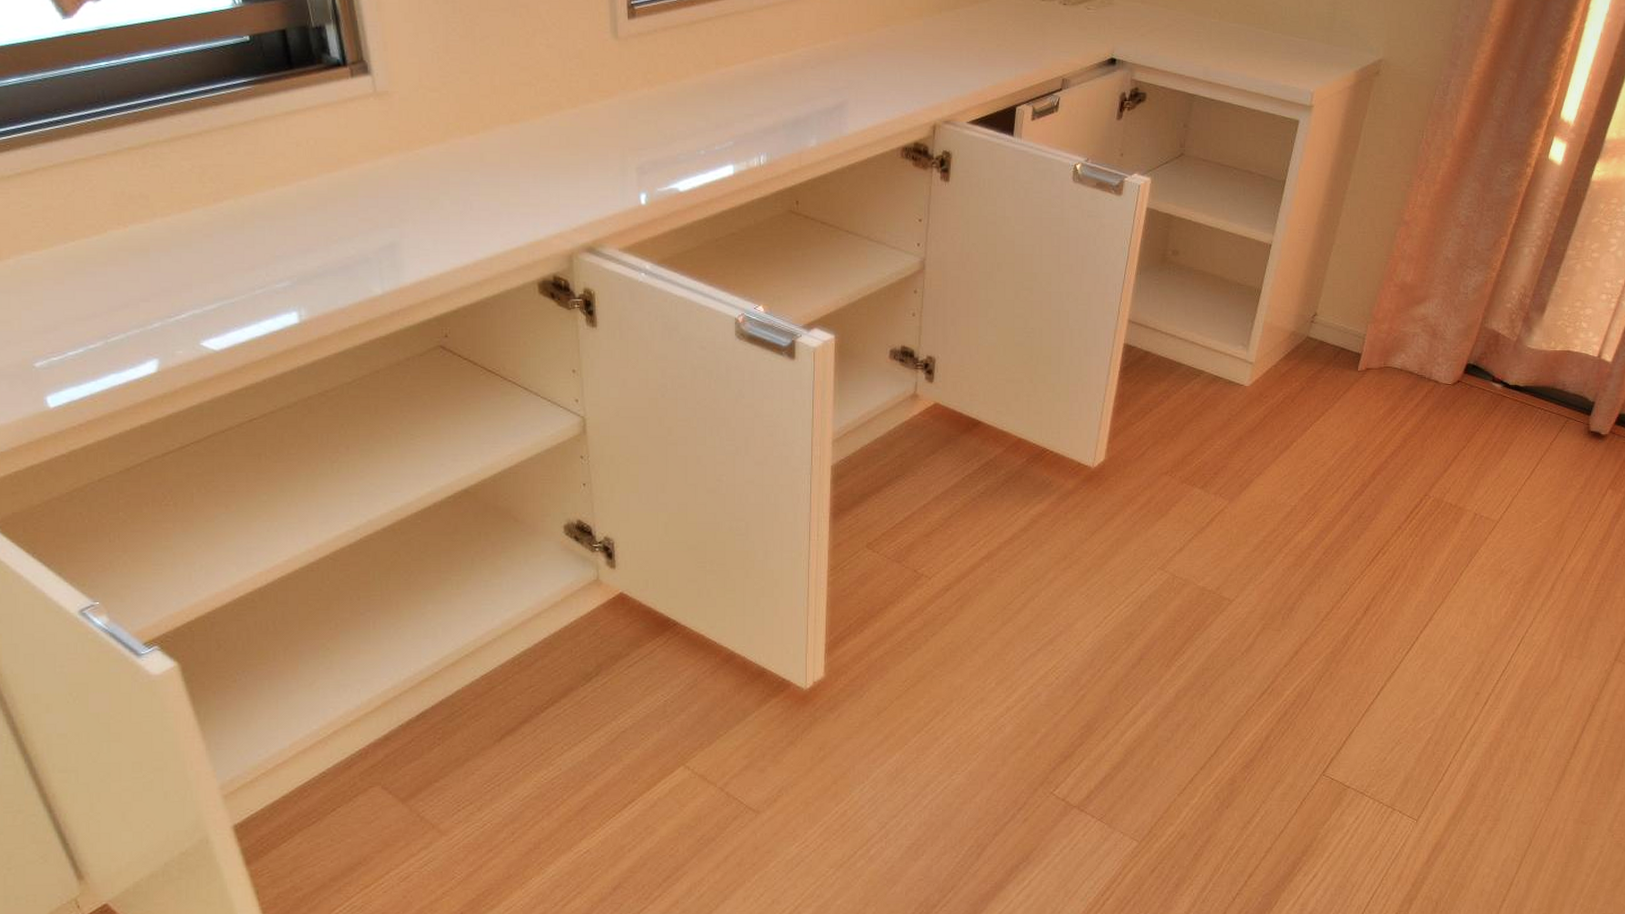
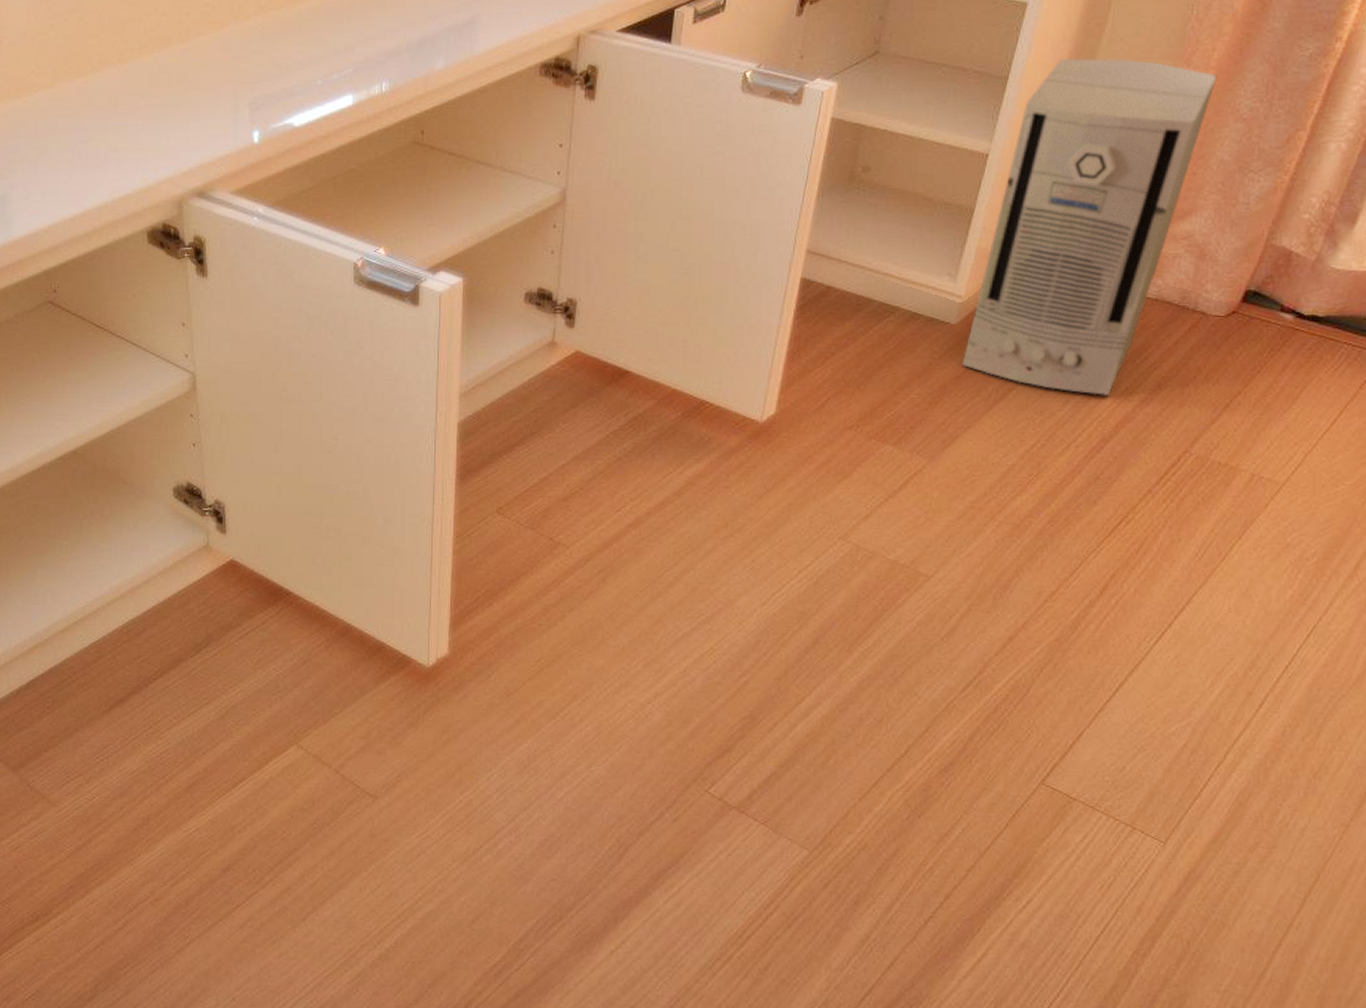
air purifier: none [1254,168,1442,448] -> present [962,57,1217,395]

